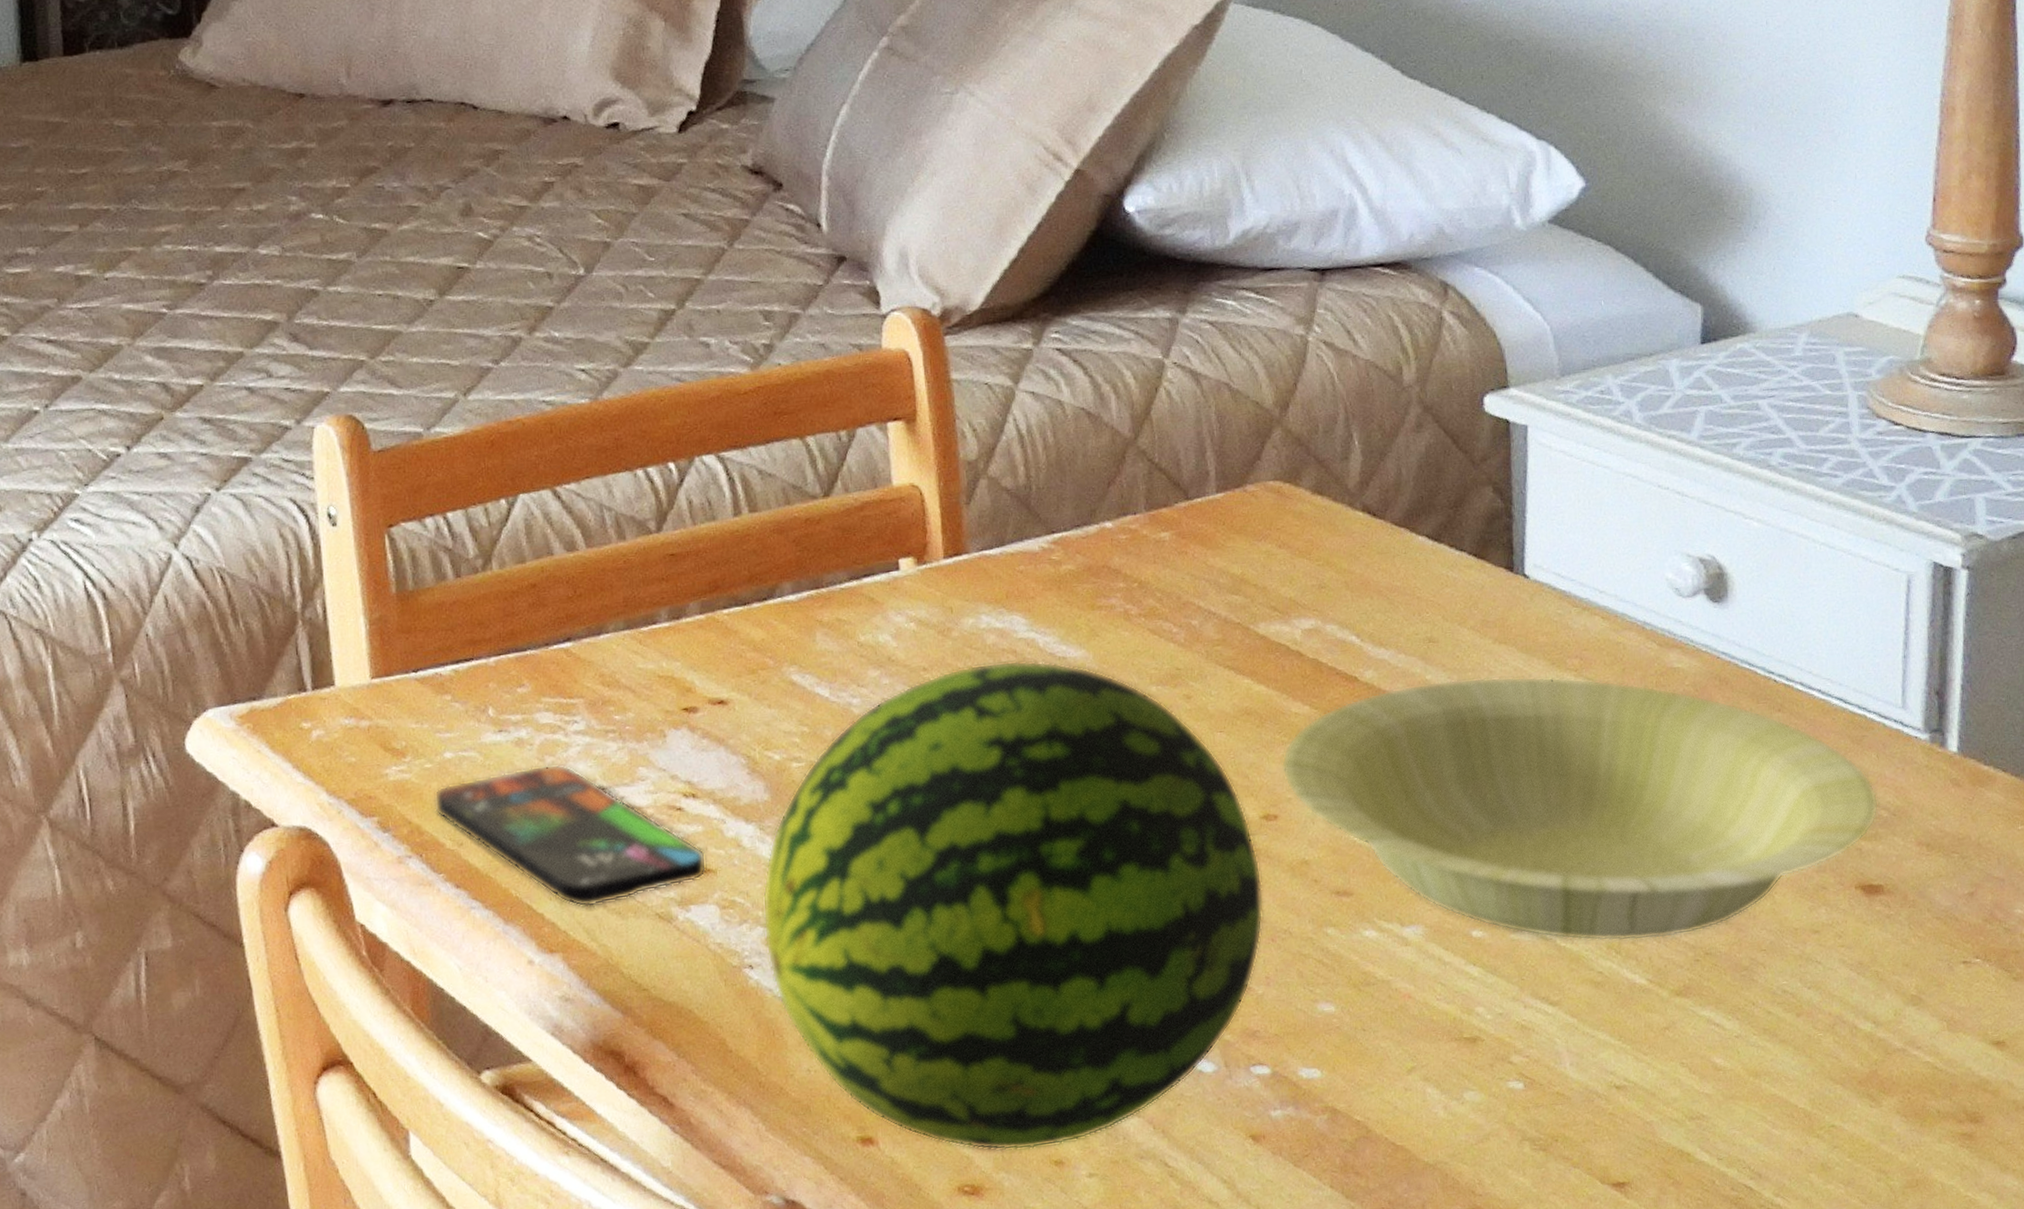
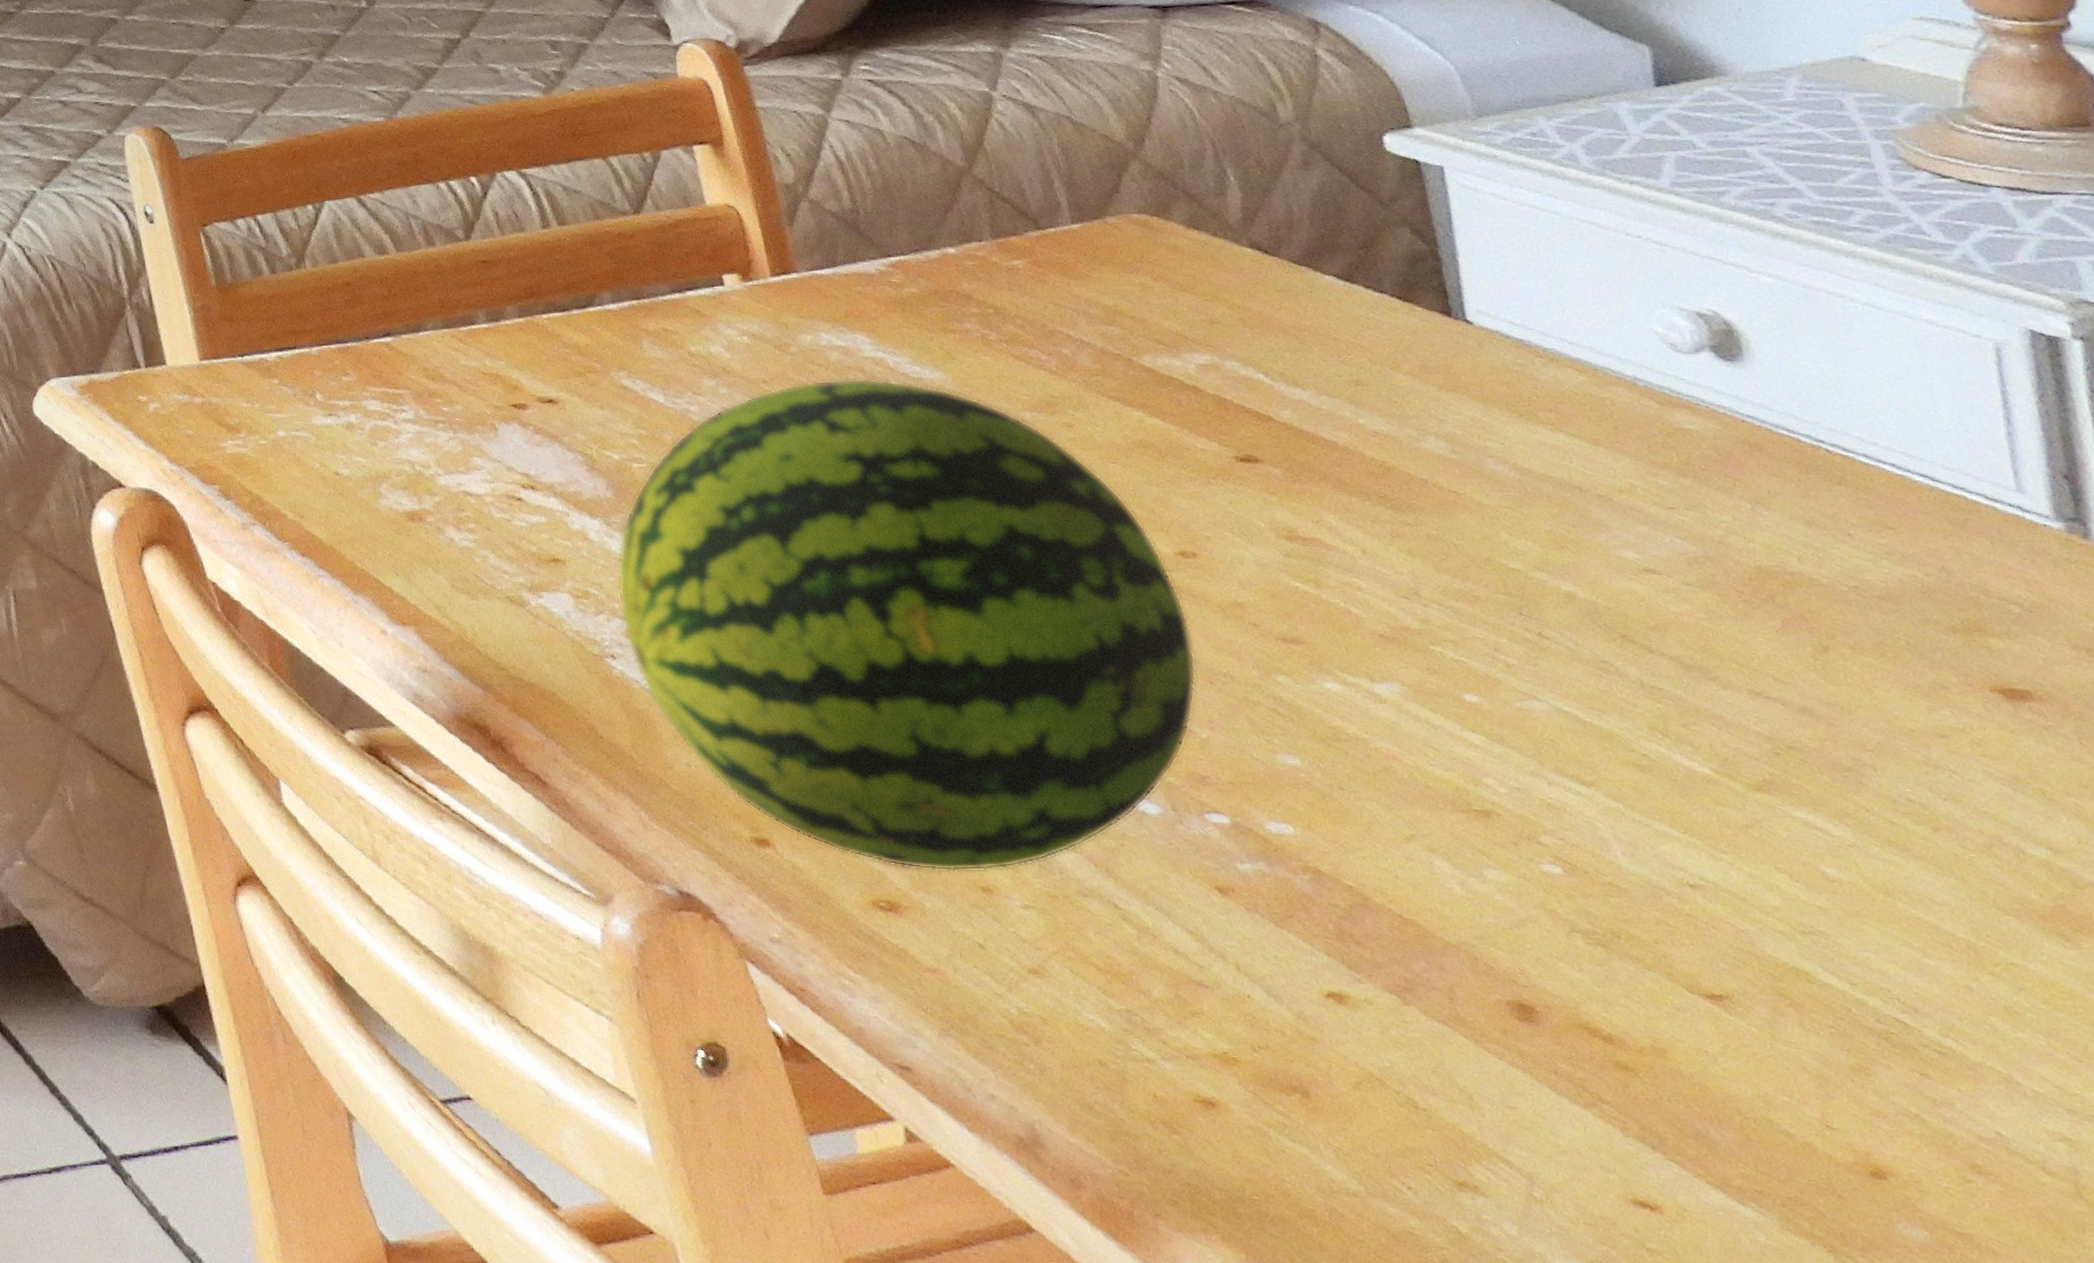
smartphone: present [434,764,707,907] -> none [271,448,555,585]
bowl: present [1281,676,1879,942] -> none [1192,425,2007,725]

